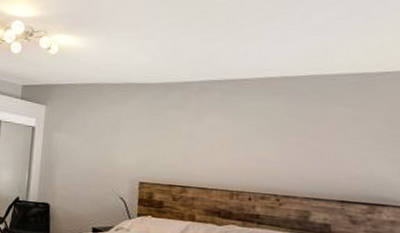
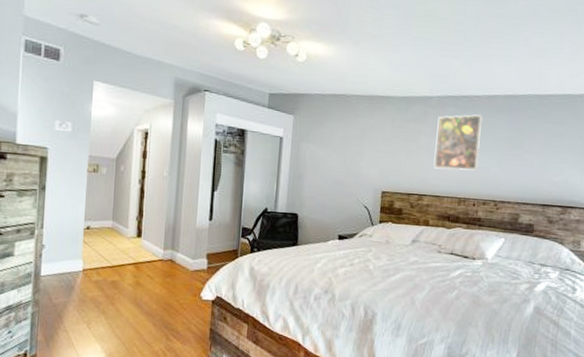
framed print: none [198,99,254,161] -> present [433,114,482,171]

